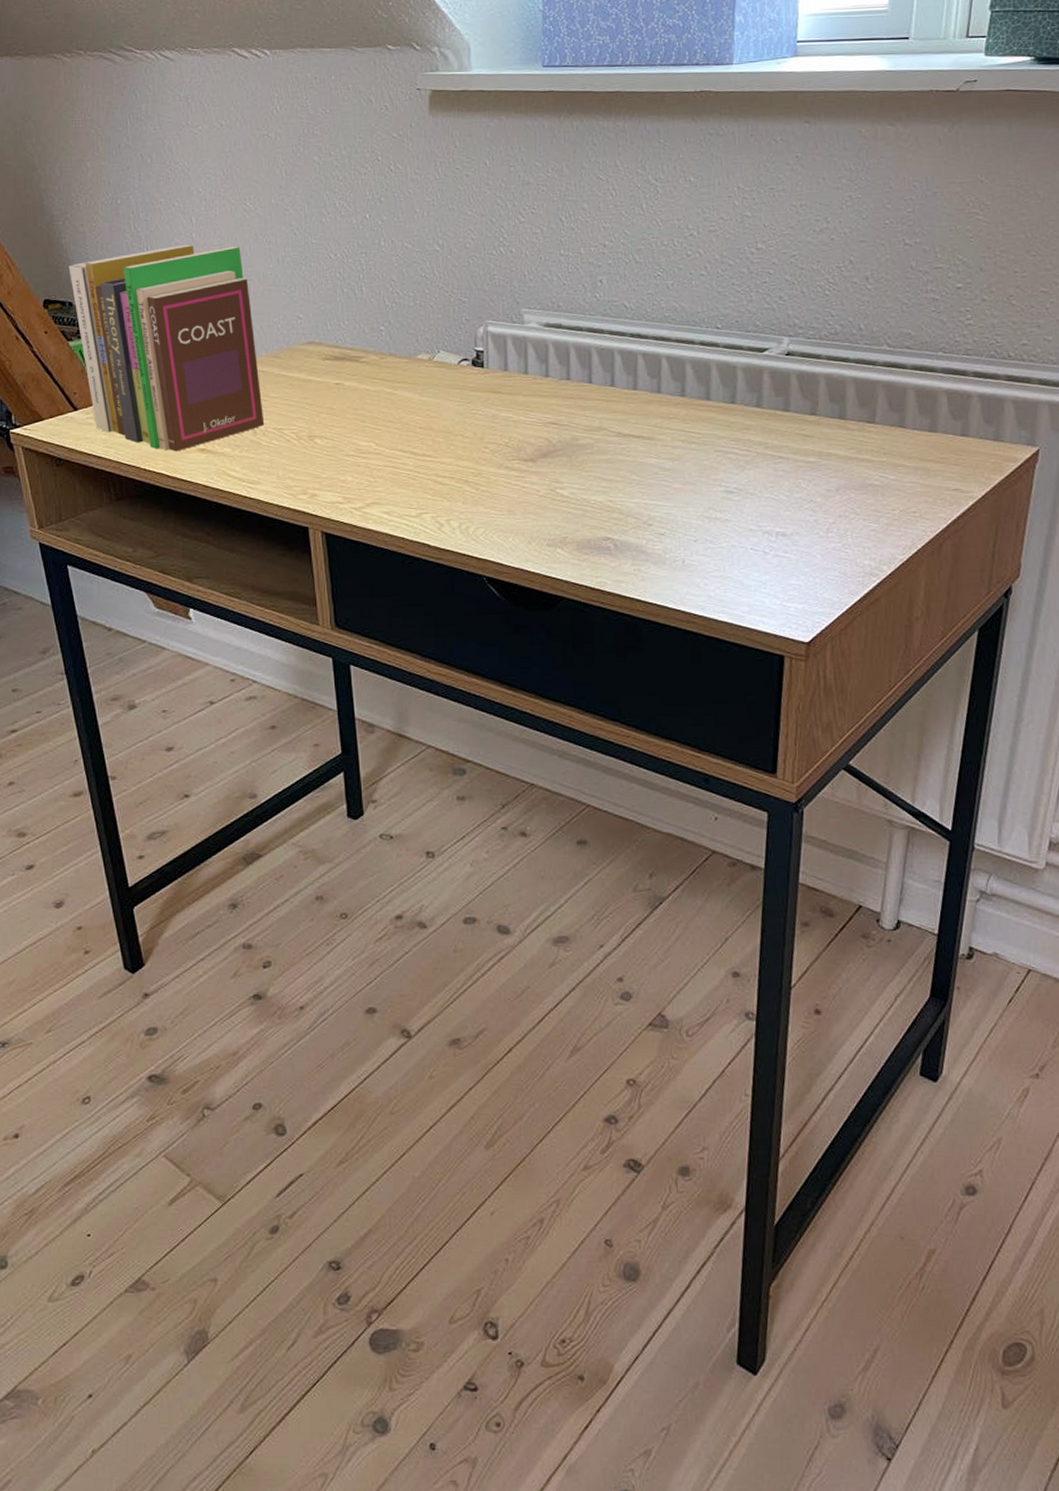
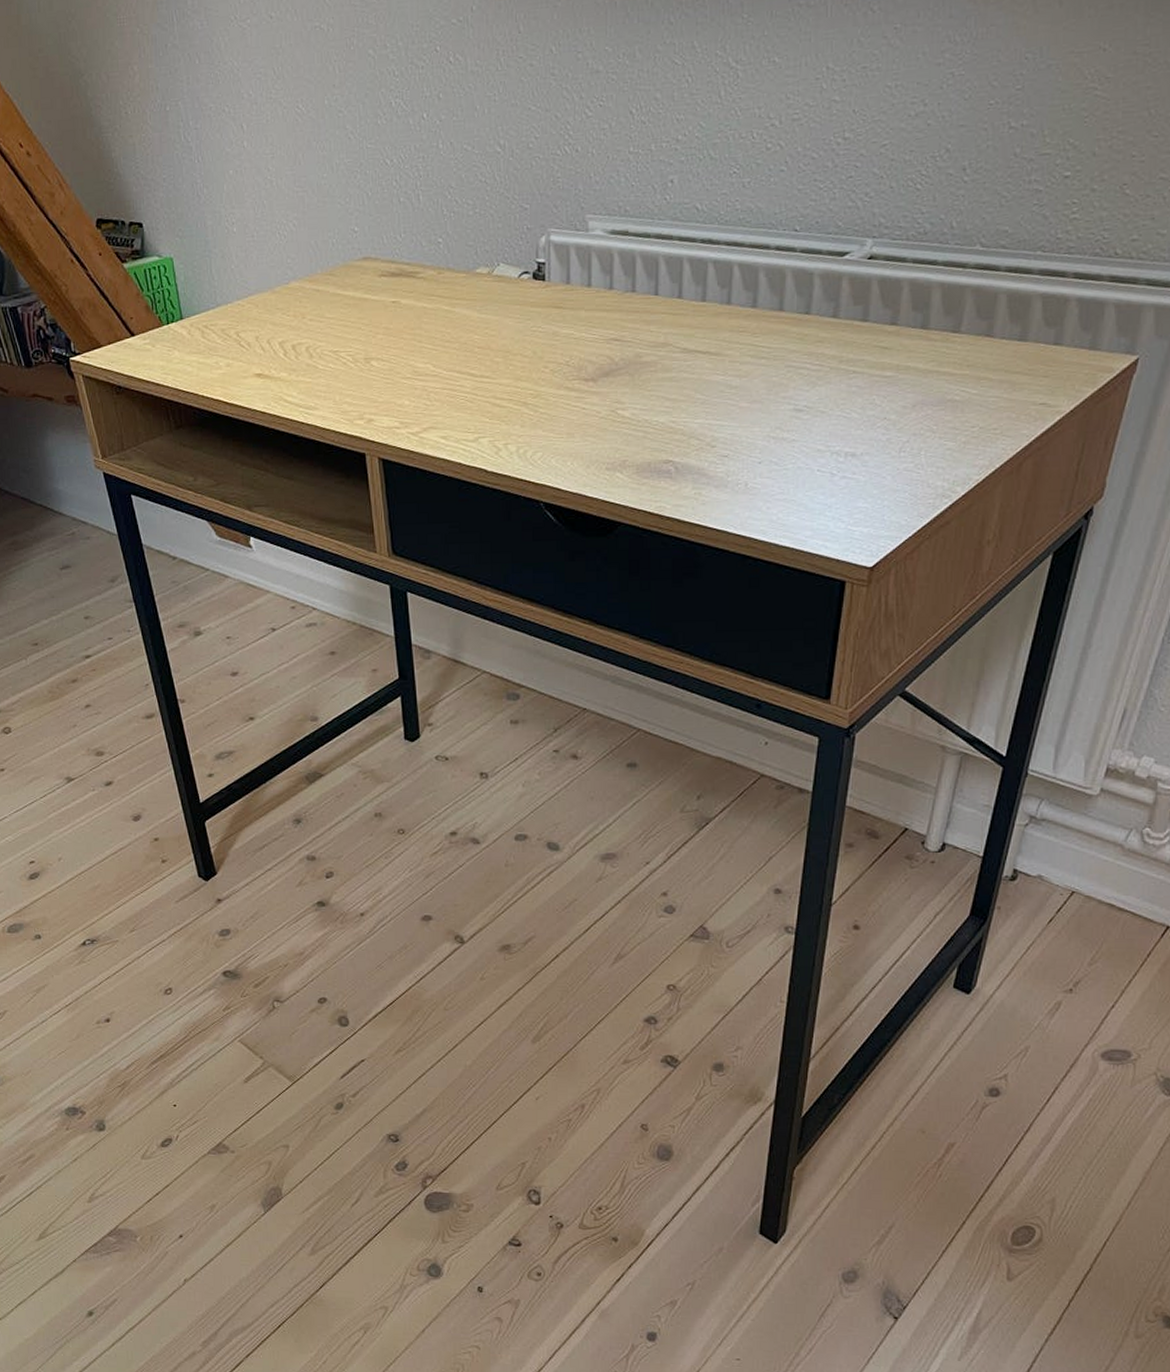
books: present [68,244,265,452] -> none [120,153,321,377]

